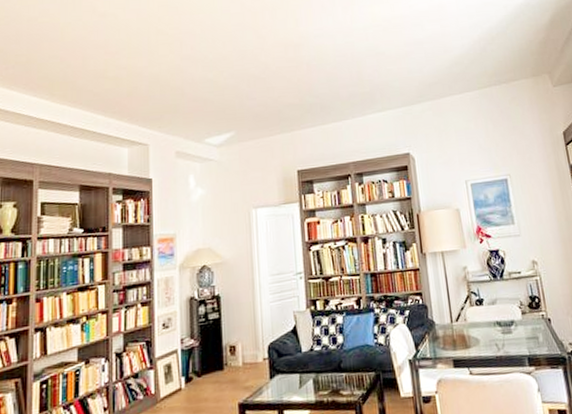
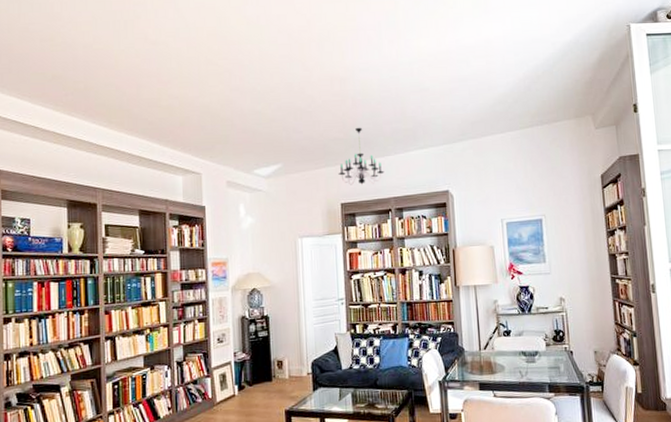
chandelier: none [294,92,342,152] -> present [338,127,384,186]

